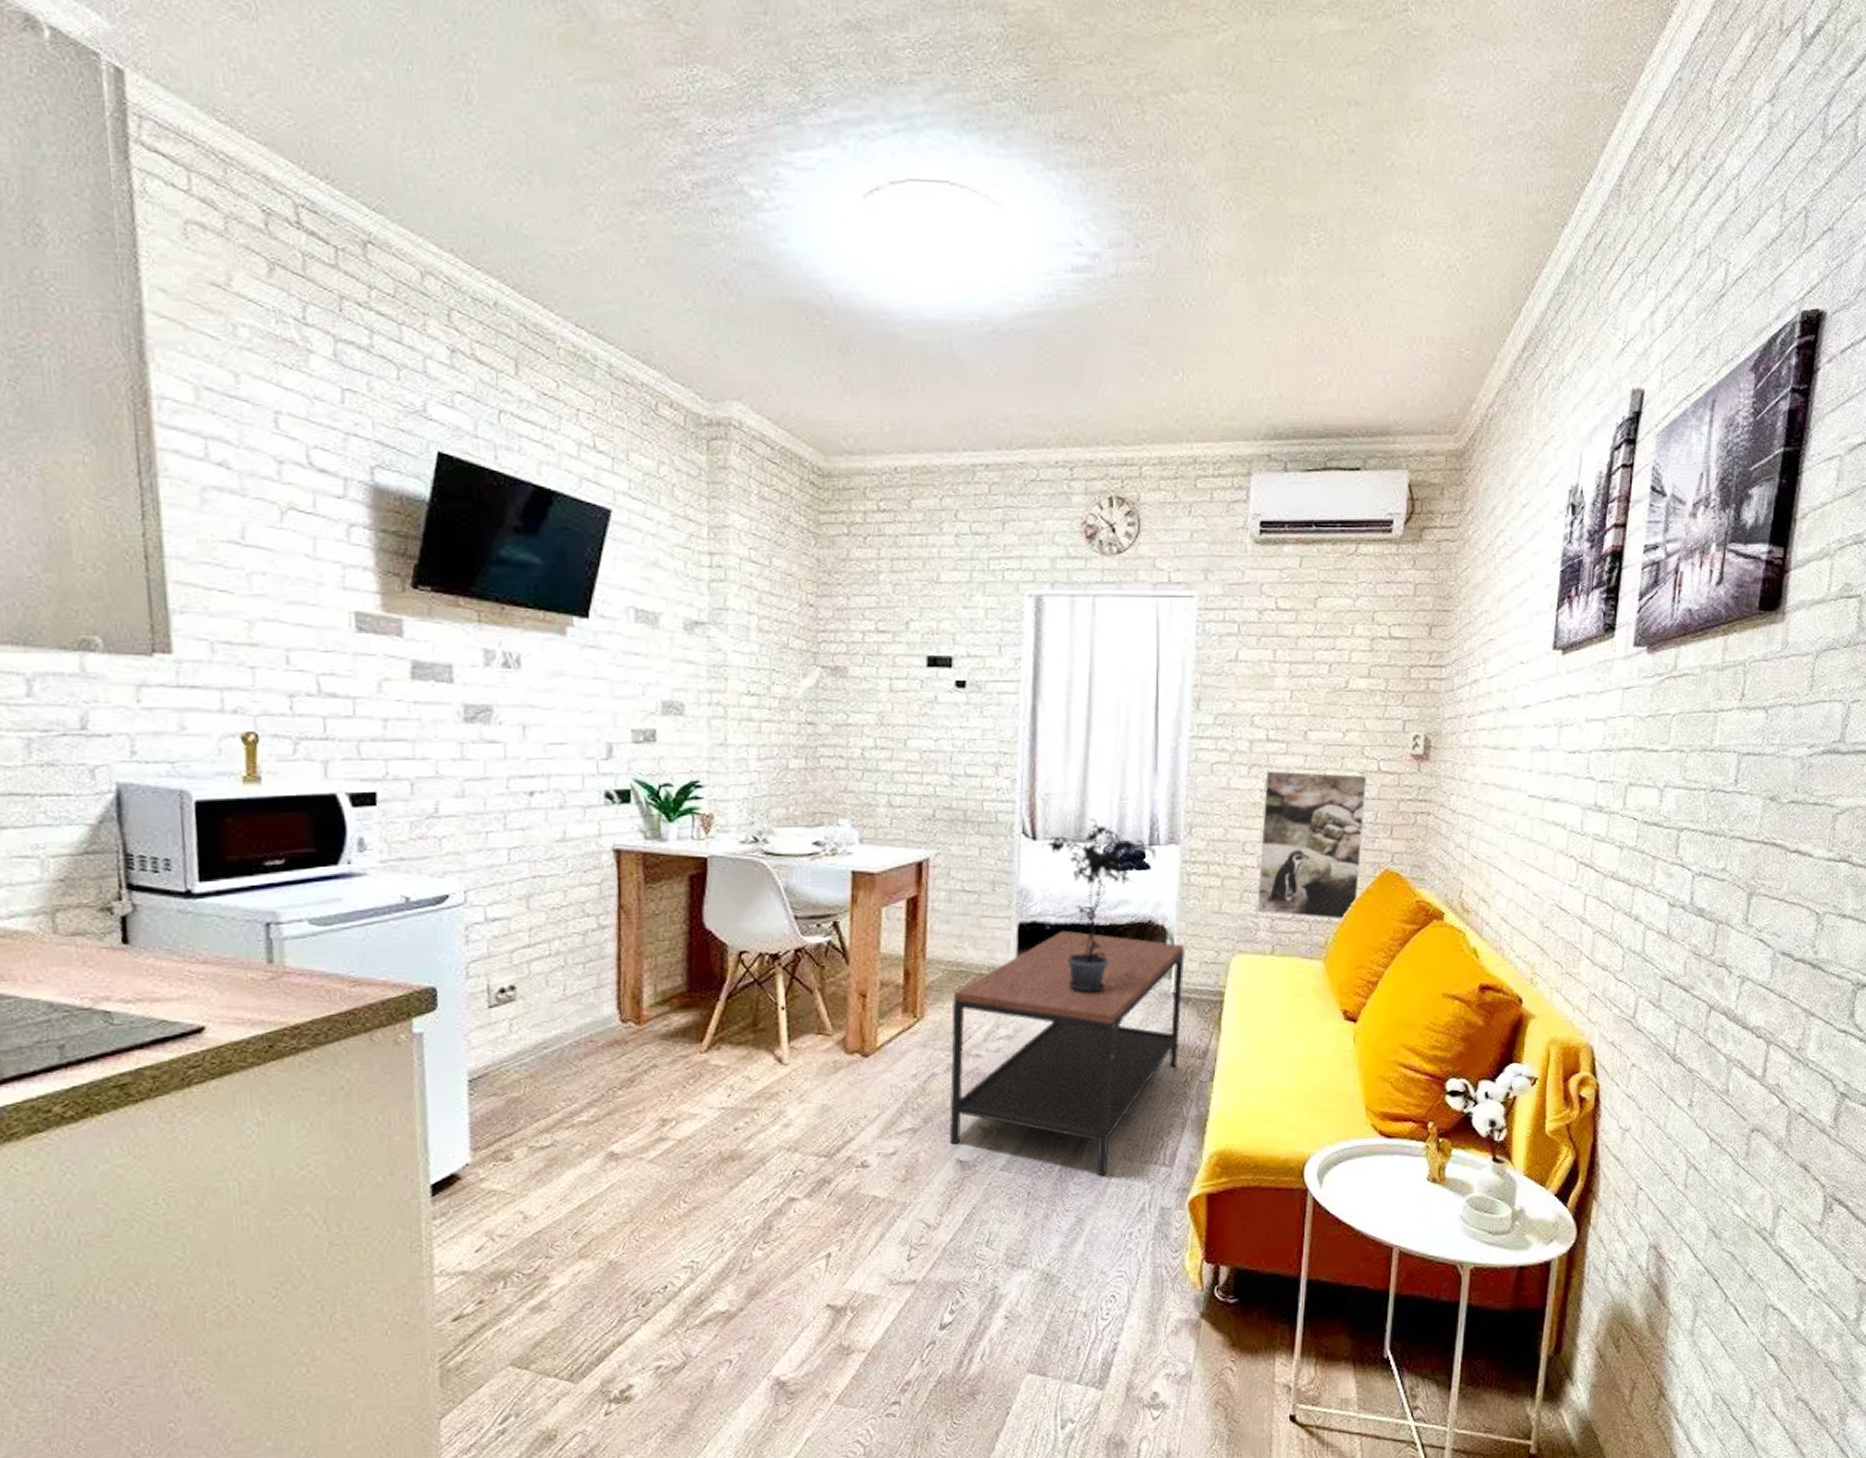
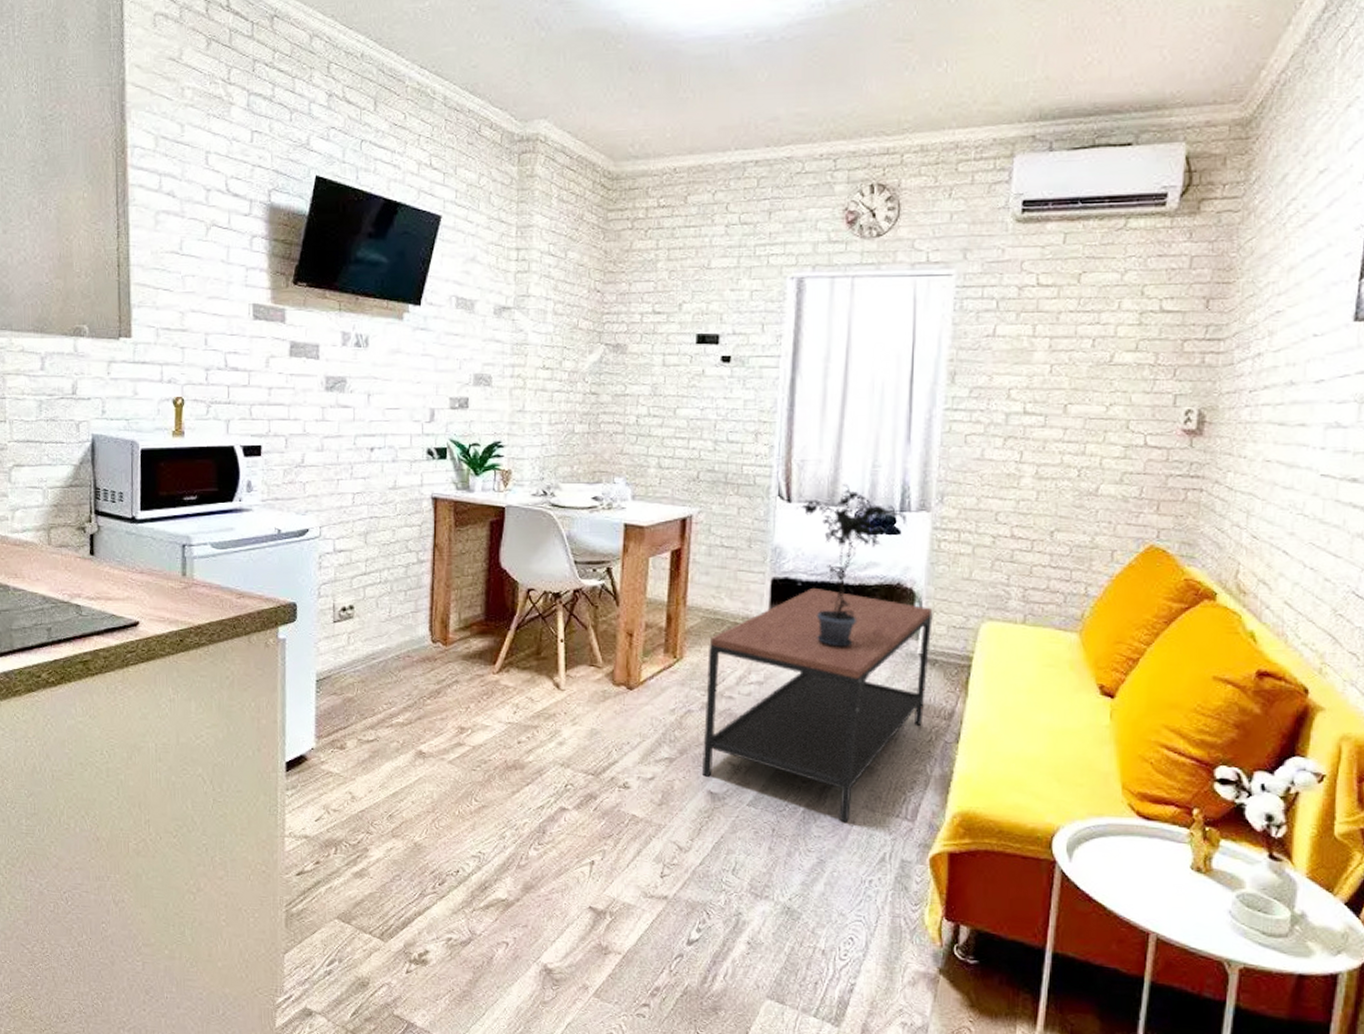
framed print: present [1257,771,1367,920] -> none [1009,443,1132,593]

